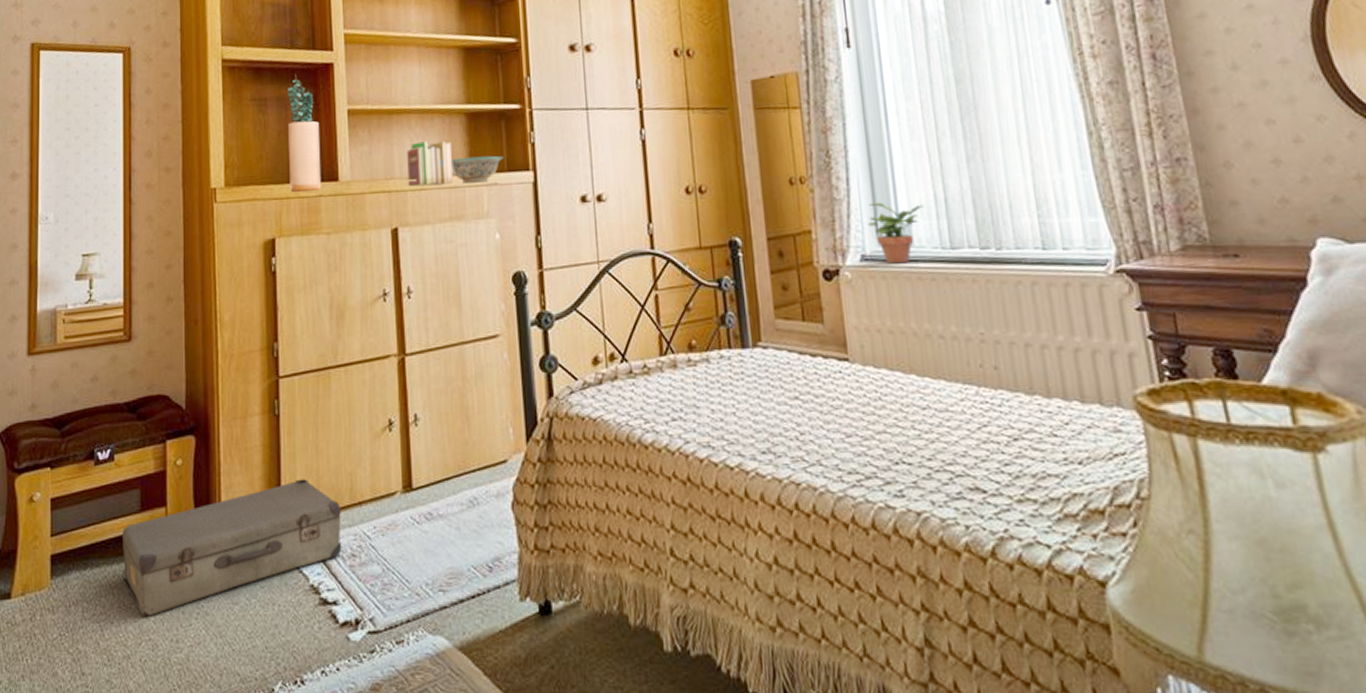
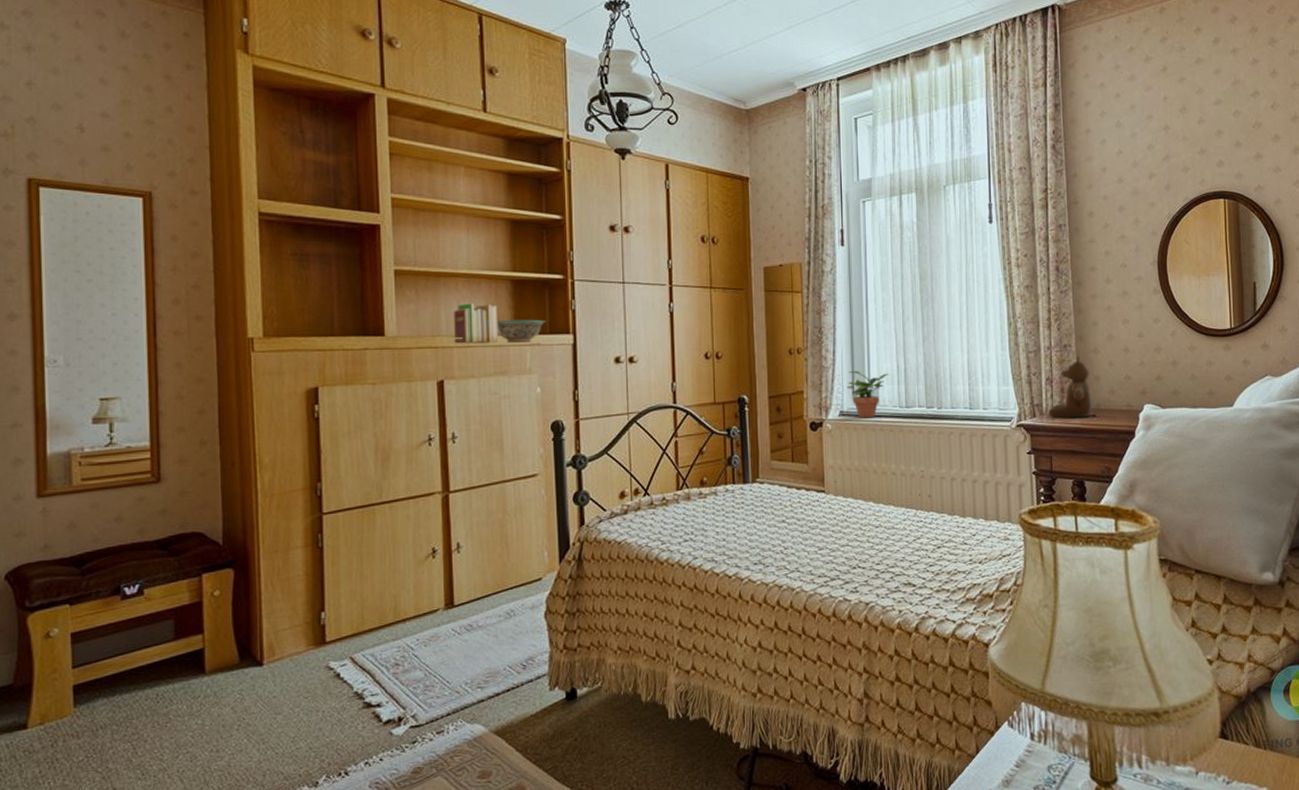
suitcase: present [122,479,342,617] -> none [155,602,386,733]
vase: present [287,73,322,193] -> none [331,232,367,346]
teddy bear: none [1162,170,1233,260] -> present [1049,354,1093,418]

